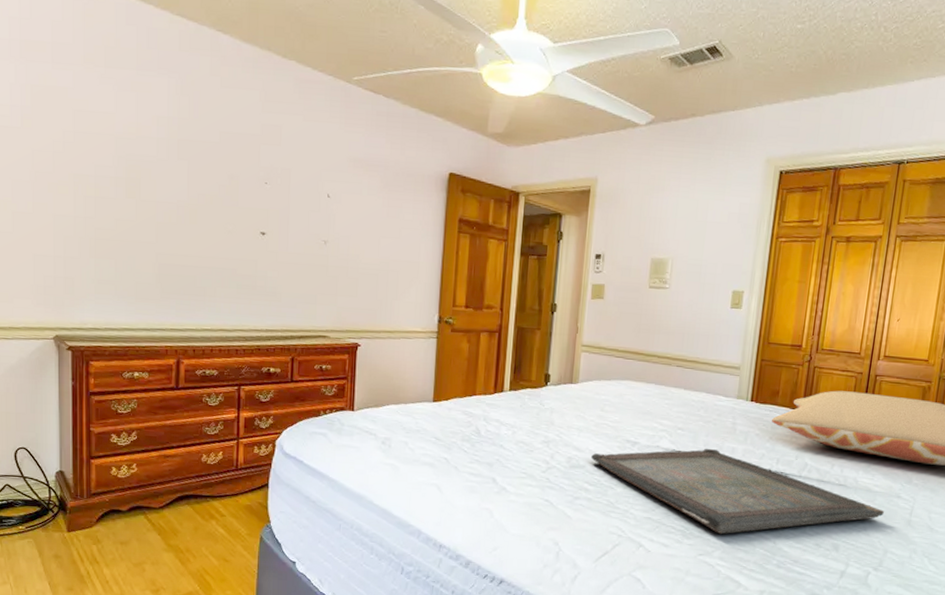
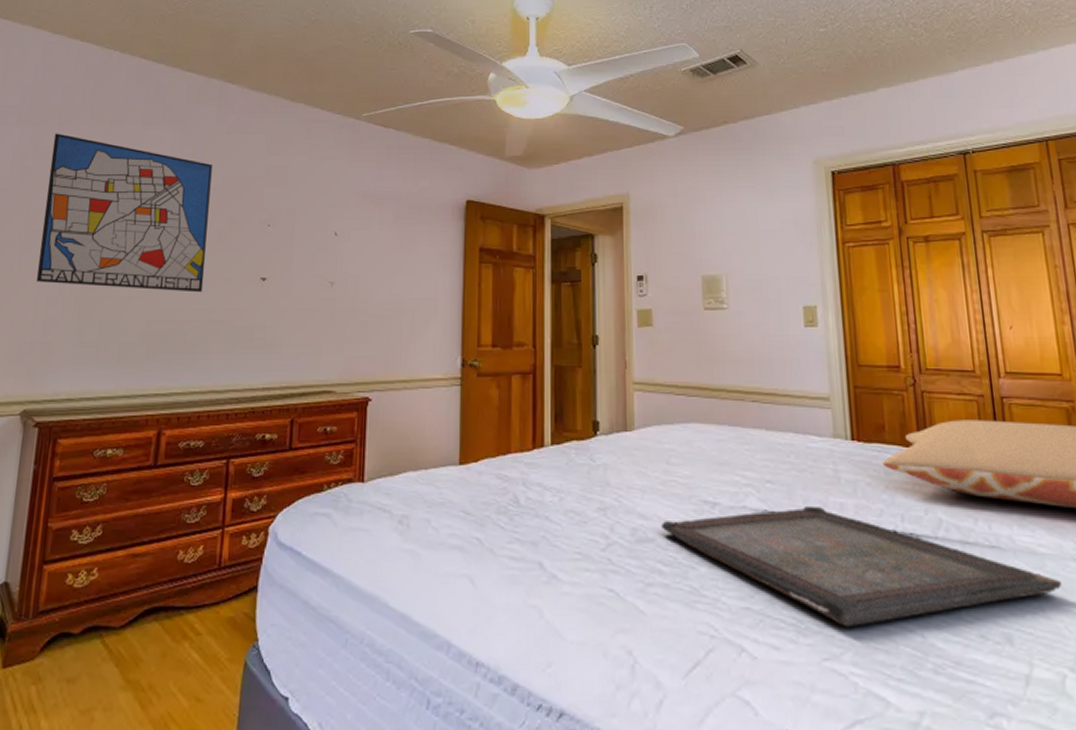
wall art: none [49,72,209,242] -> present [35,133,212,293]

